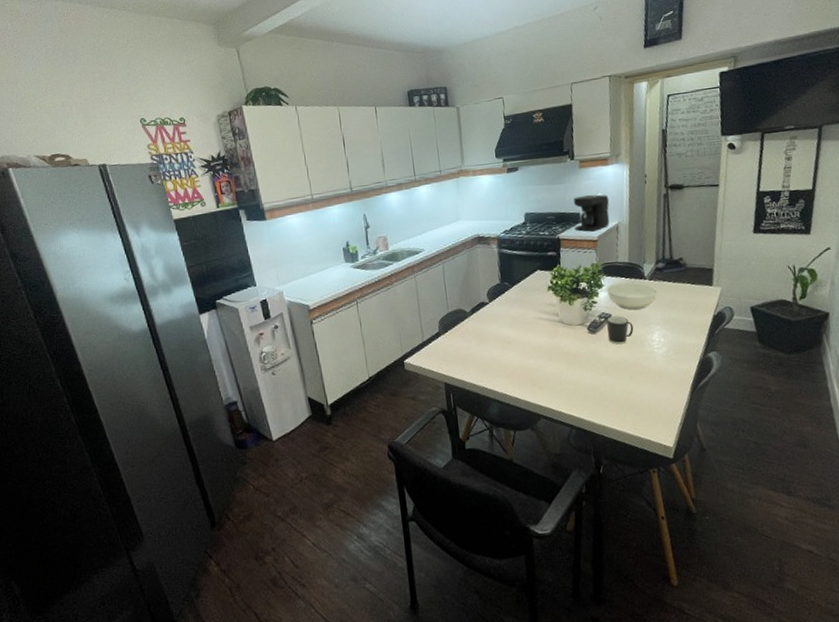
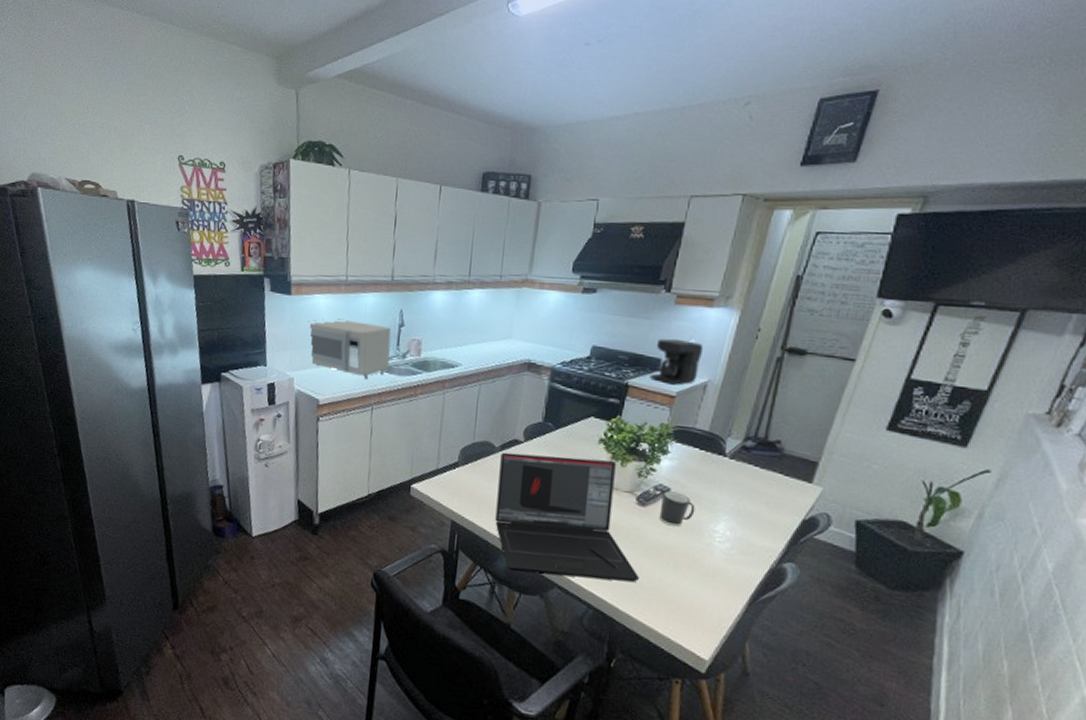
microwave: none [286,230,365,278] -> present [308,319,392,378]
laptop: none [473,302,605,414] -> present [495,452,639,583]
bowl: present [607,282,659,310] -> none [672,453,739,491]

